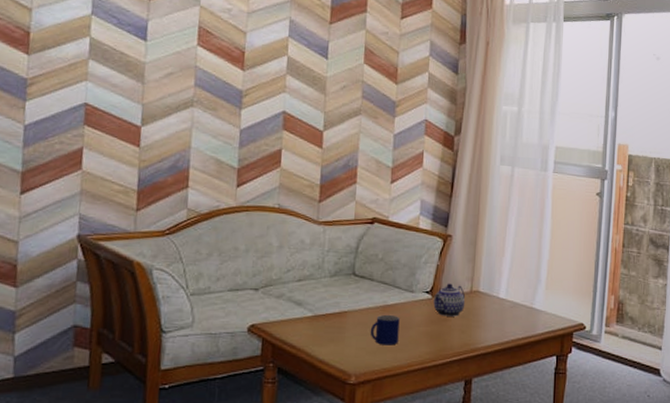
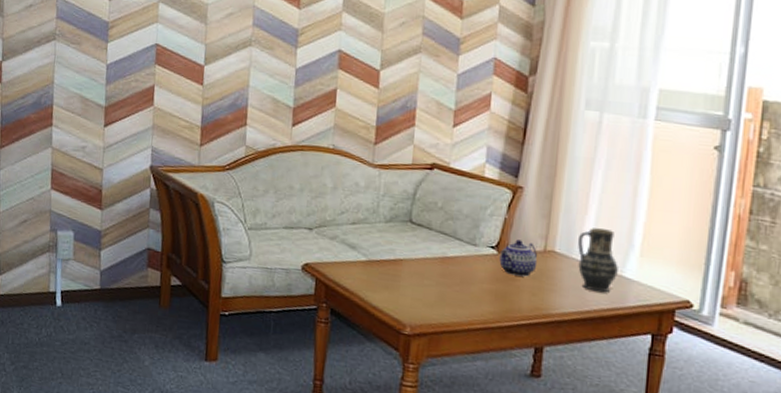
mug: present [370,314,400,345] -> none [427,266,461,300]
vase: none [498,268,529,324] -> present [578,227,618,293]

